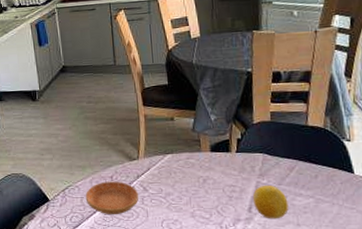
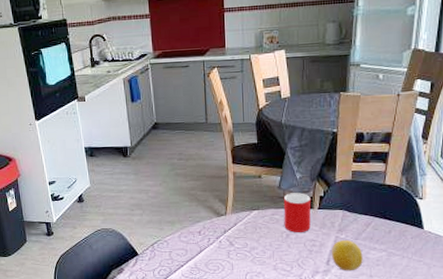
saucer: present [85,181,139,215] -> none [173,236,226,268]
cup: none [198,135,229,177] -> present [283,193,311,232]

